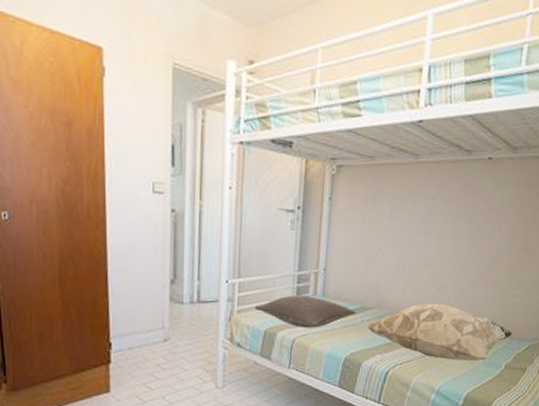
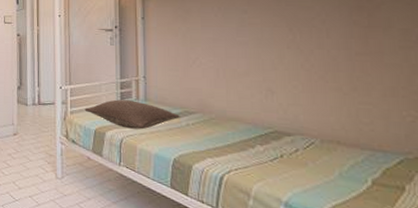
decorative pillow: present [367,303,514,361] -> none [193,109,375,173]

